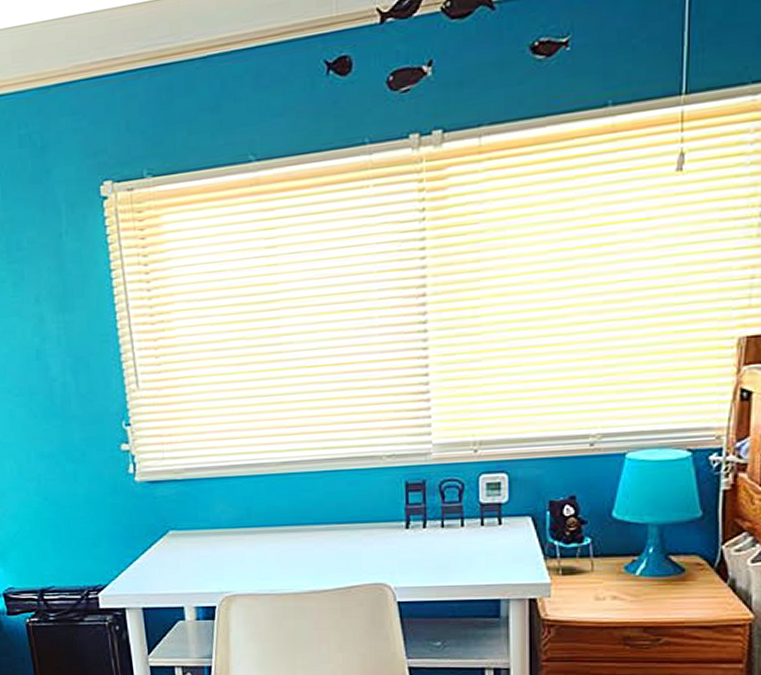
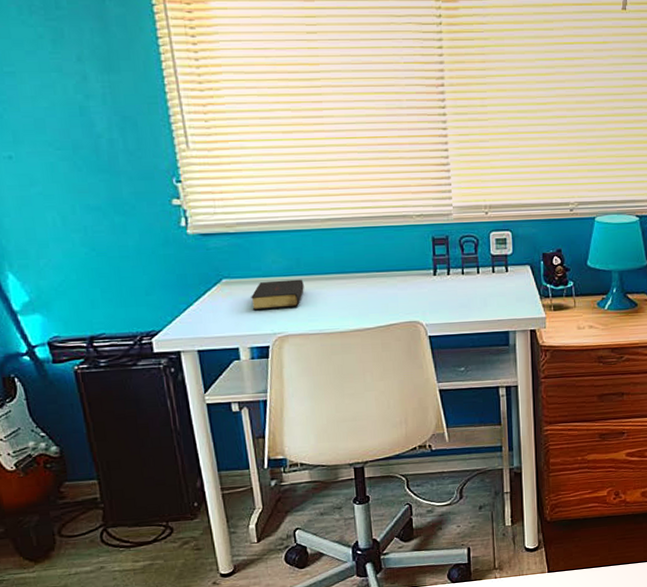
bible: none [198,531,255,566] -> present [251,279,304,311]

